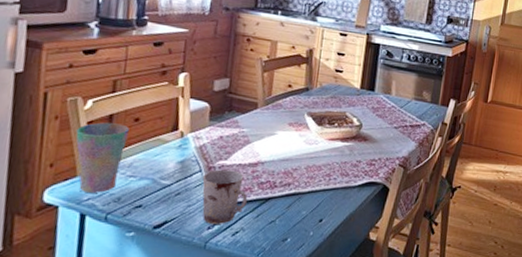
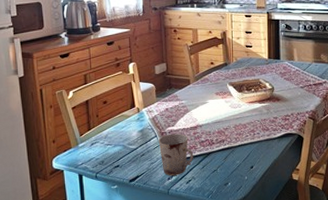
cup: present [76,122,129,193] -> none [66,107,101,159]

